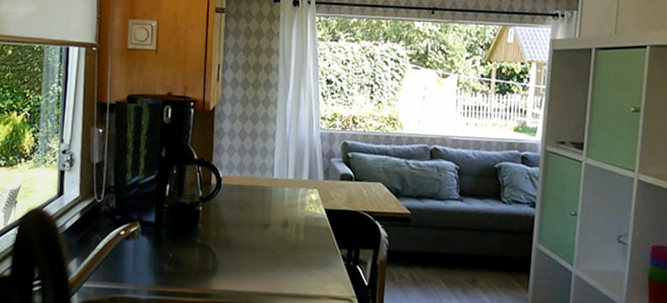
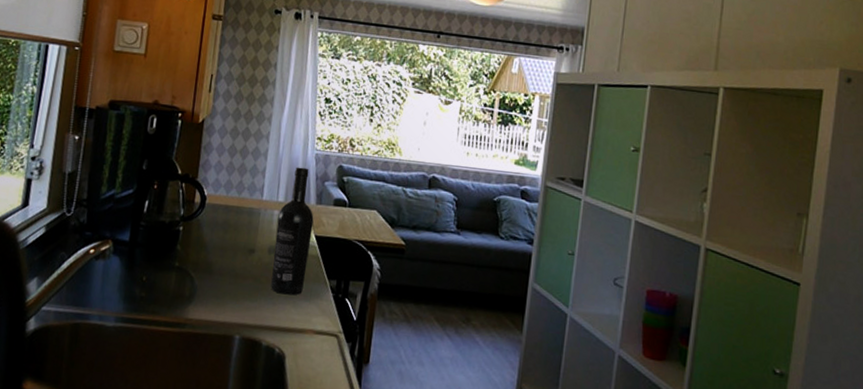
wine bottle: none [286,146,323,265] -> present [271,167,314,295]

